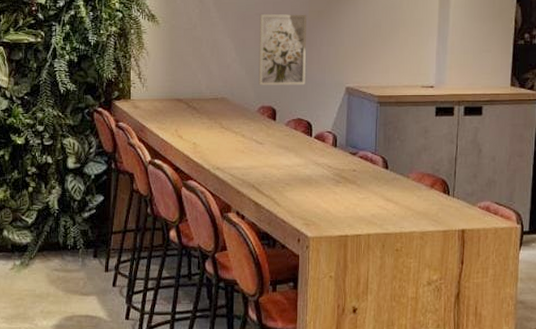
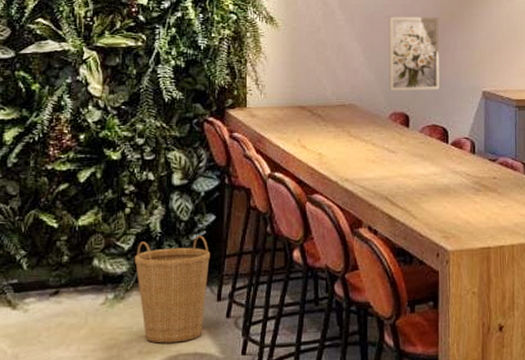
basket: none [37,214,100,305] -> present [135,236,211,343]

